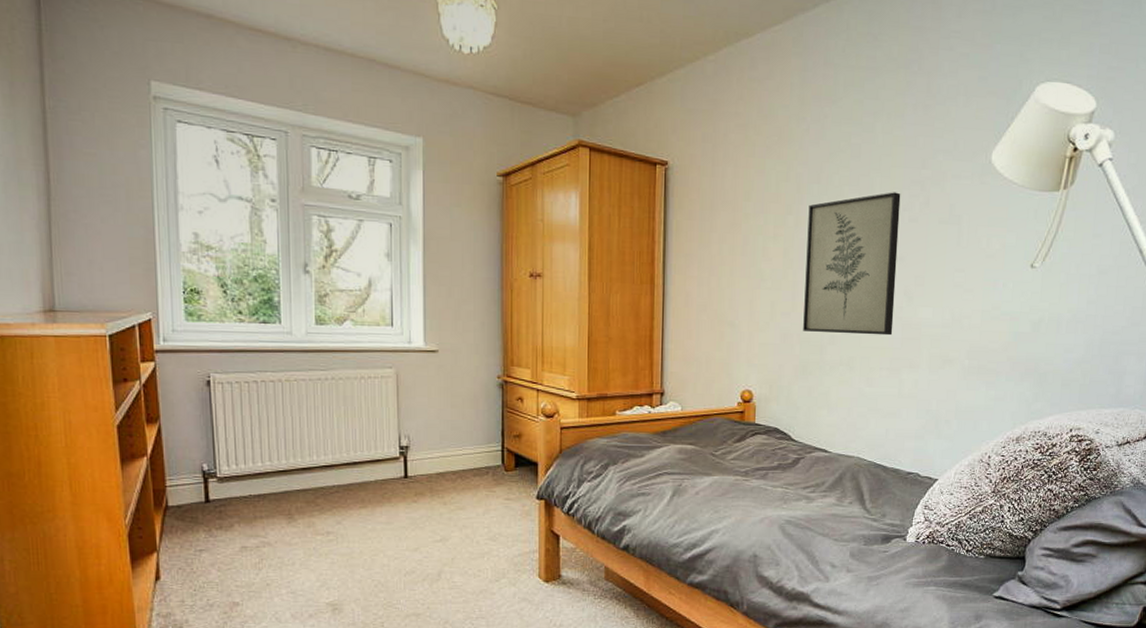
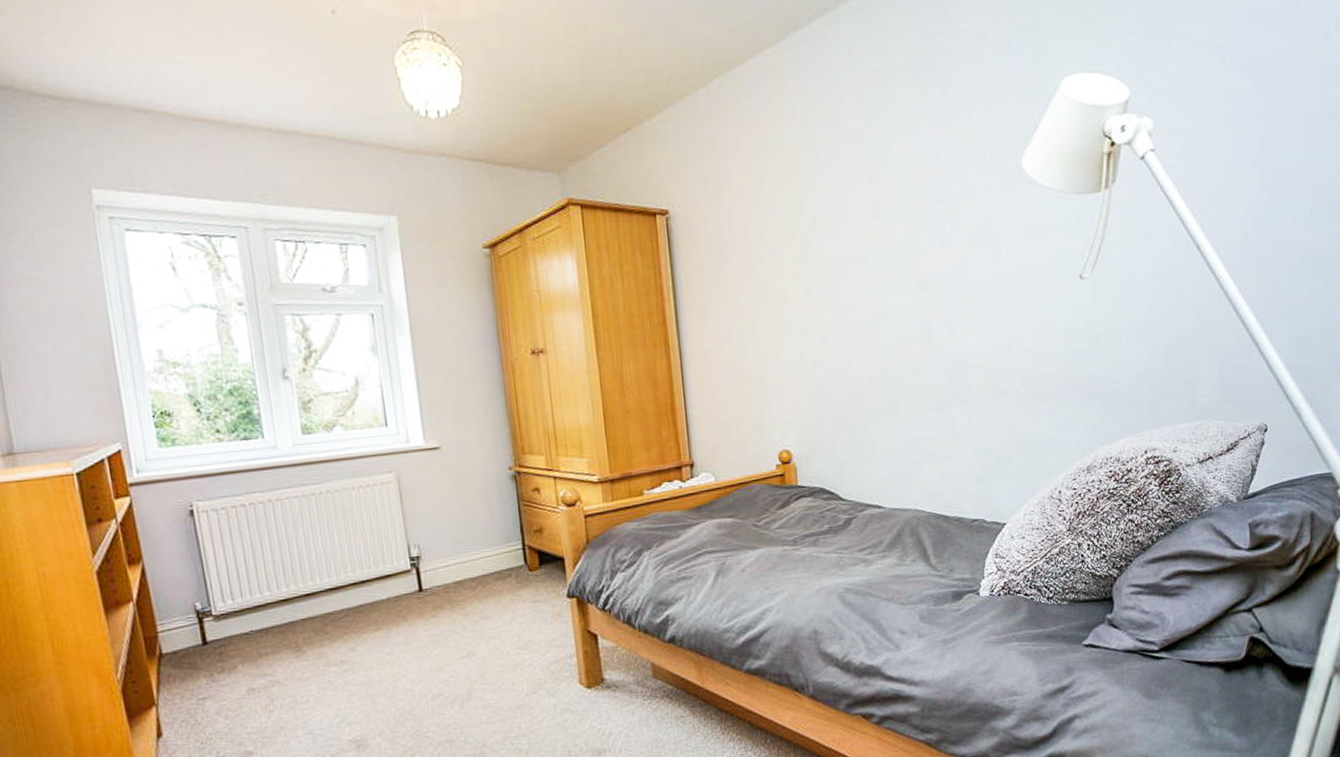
wall art: present [803,192,901,336] -> none [828,214,937,378]

